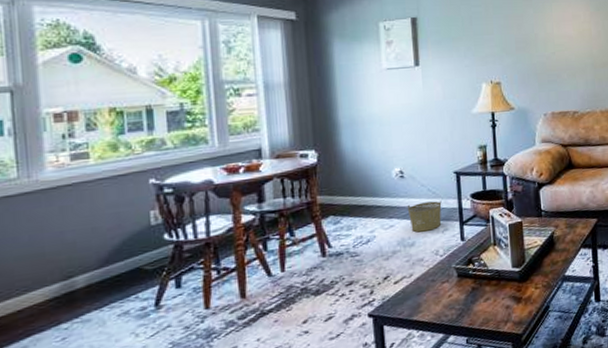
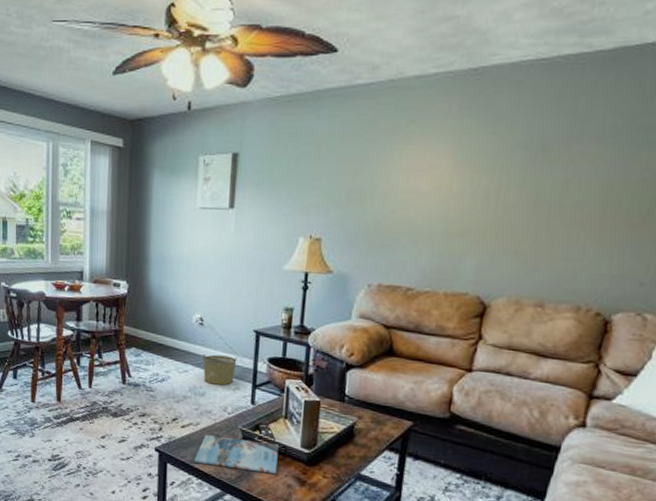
magazine: none [411,271,494,316] -> present [193,434,279,475]

